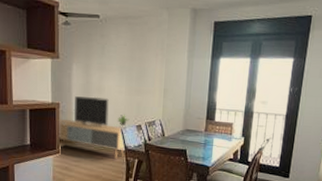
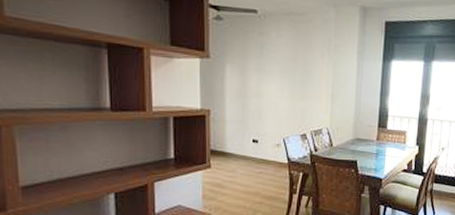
media console: present [57,96,130,159] -> none [208,102,293,173]

